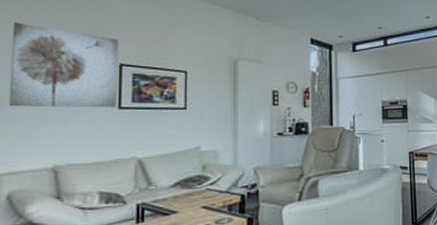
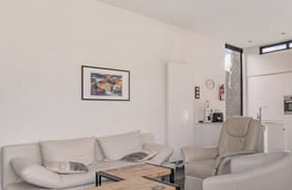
wall art: present [8,22,119,108] -> none [8,35,80,99]

